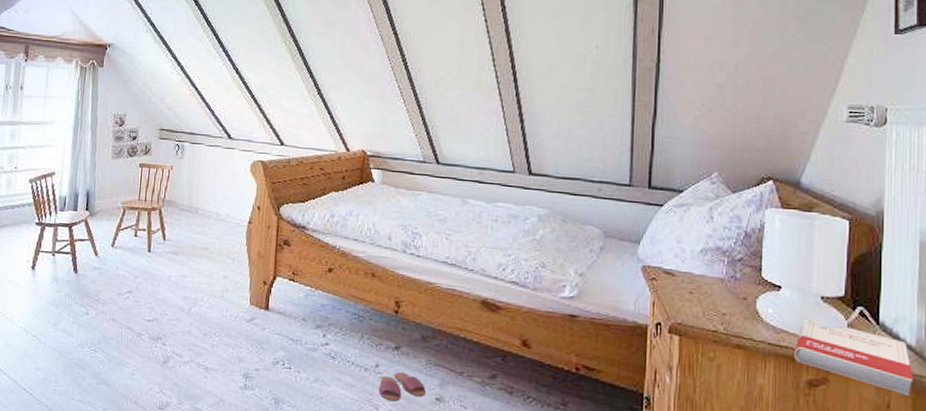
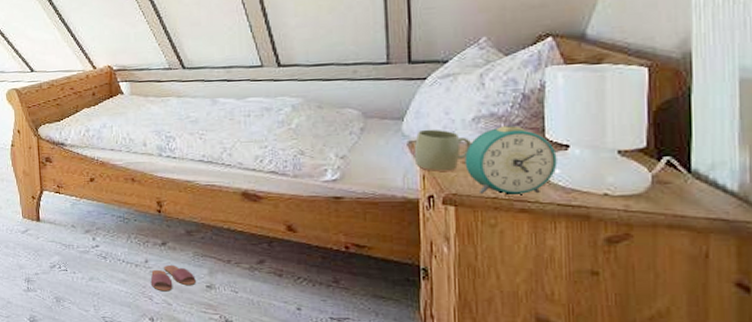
mug: none [646,255,699,301] -> present [413,129,473,173]
alarm clock: none [691,260,771,331] -> present [464,124,558,195]
book: present [794,317,914,397] -> none [589,173,738,244]

